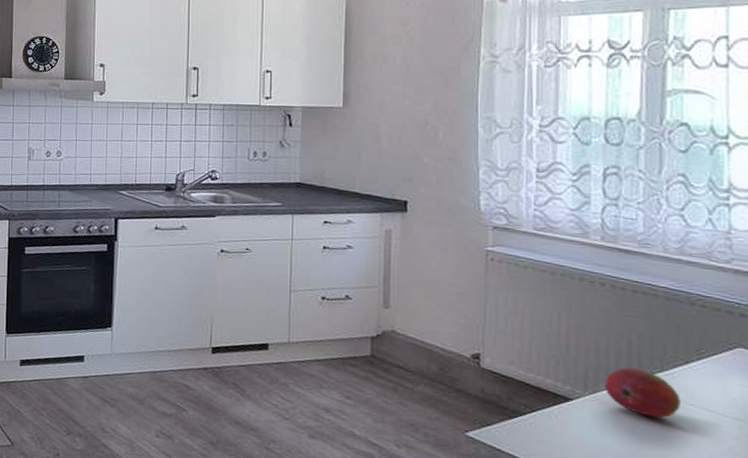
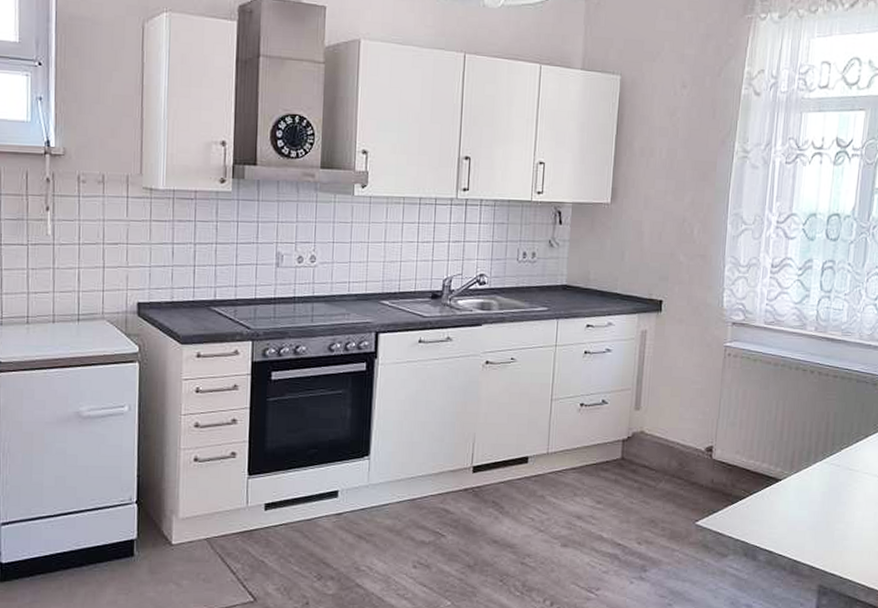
fruit: present [604,367,681,418] -> none [805,445,859,488]

